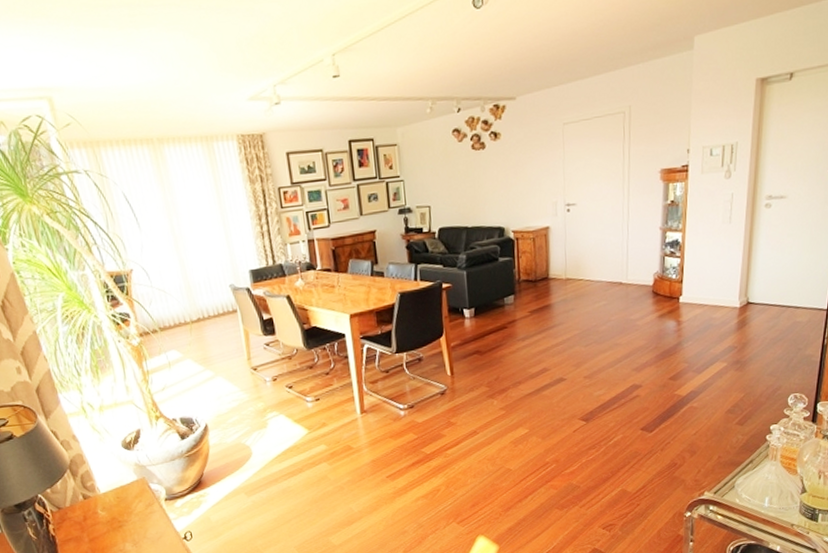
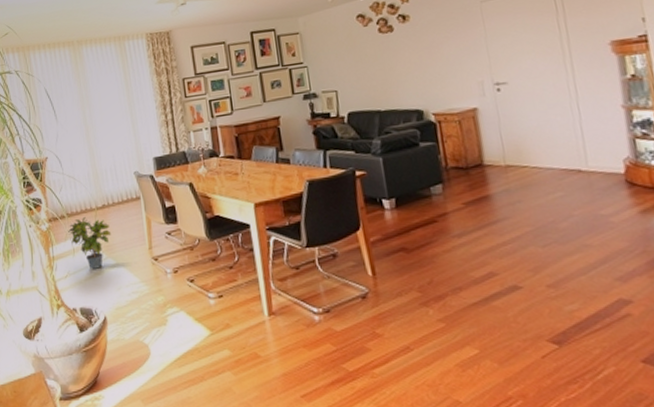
potted plant: none [162,331,209,381] -> present [68,217,112,269]

